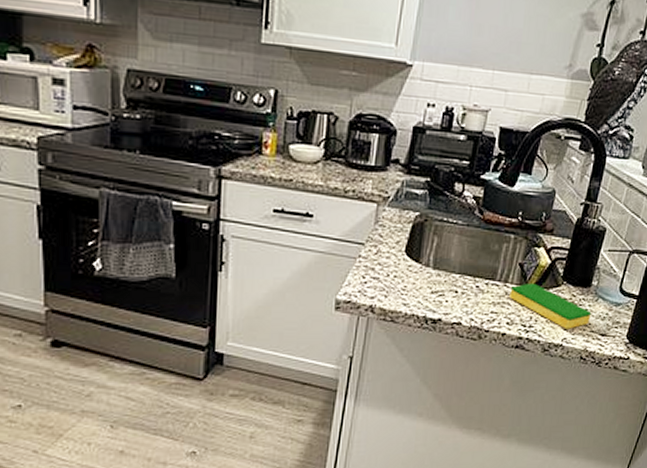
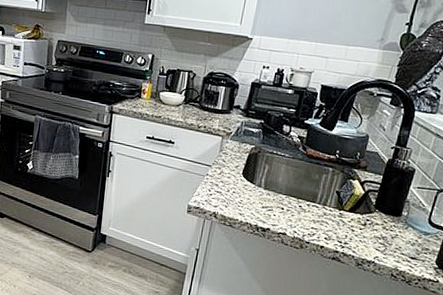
dish sponge: present [509,282,592,329] -> none [327,207,402,250]

